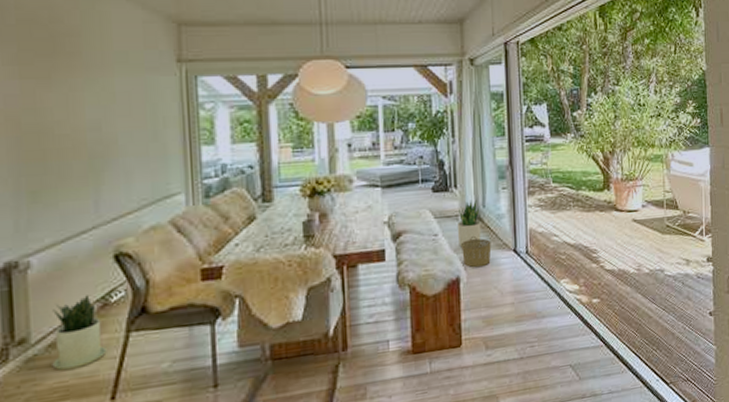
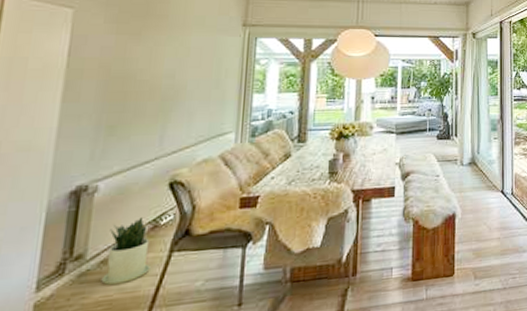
planter: present [457,199,481,248] -> none [455,147,475,188]
basket: present [460,235,492,268] -> none [457,177,483,206]

